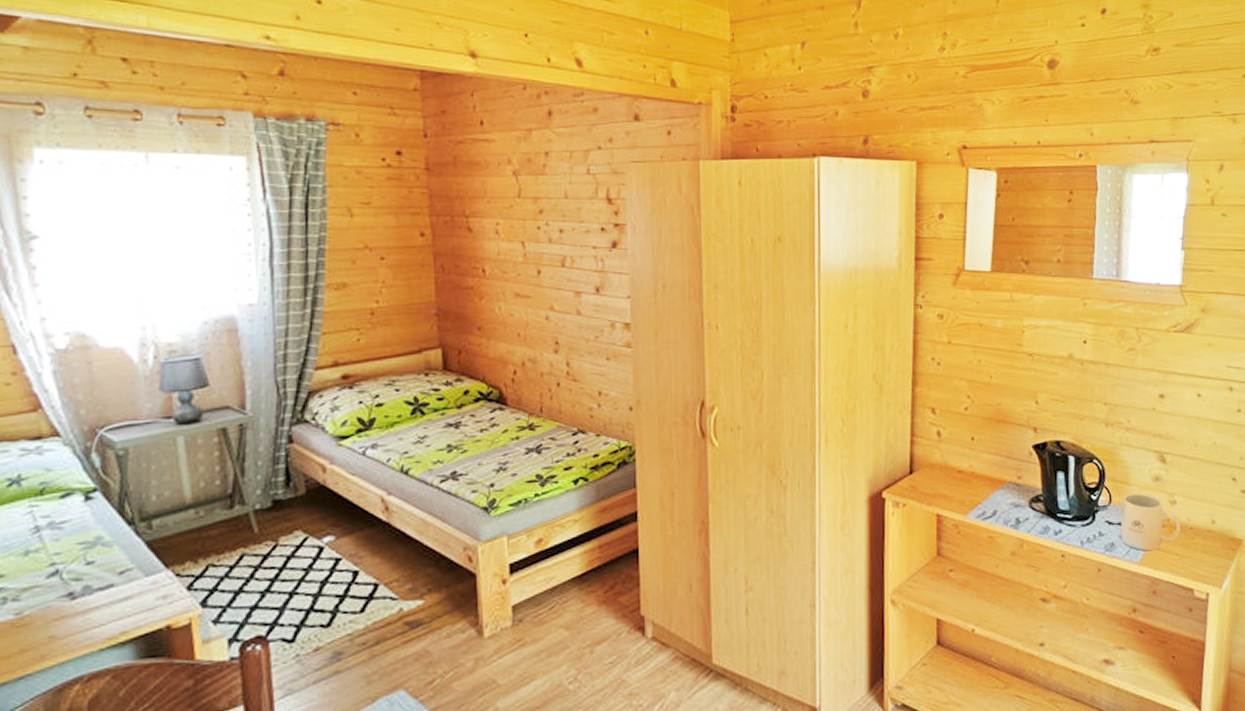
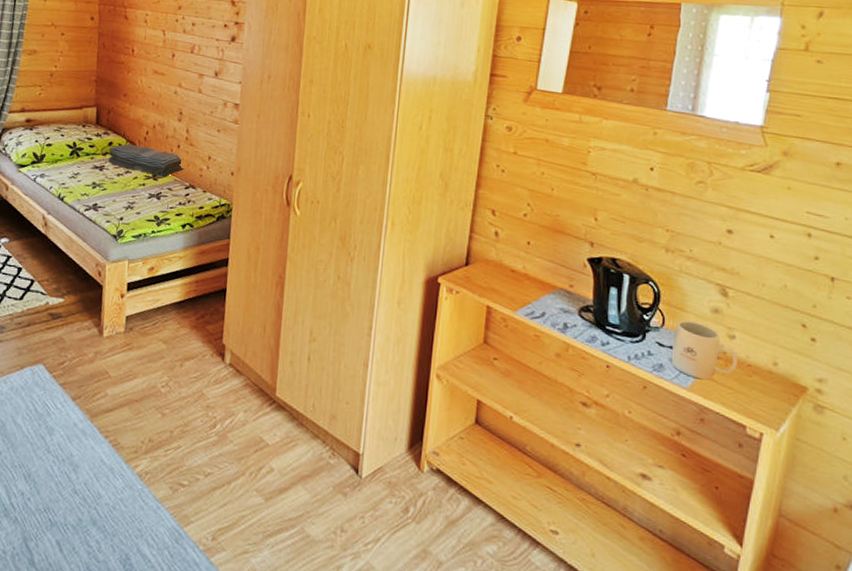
towel: none [465,389,571,425] -> present [108,144,187,178]

